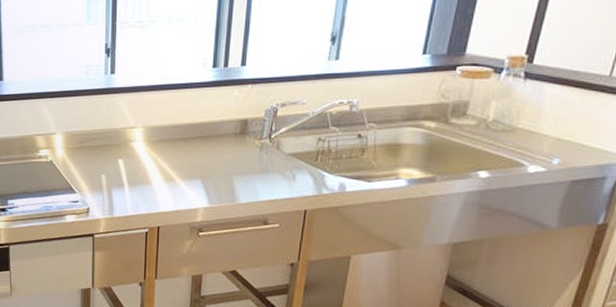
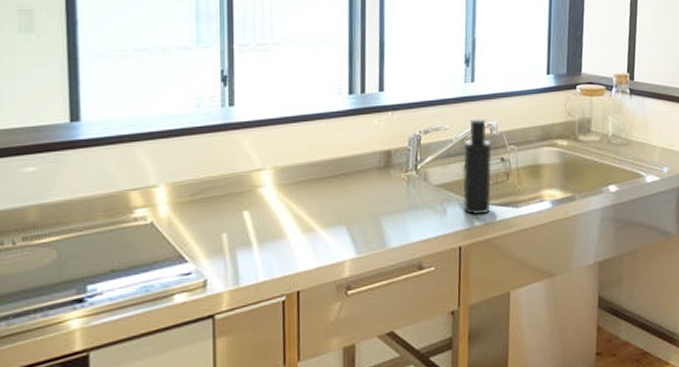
atomizer: none [312,94,350,185] -> present [462,118,492,215]

